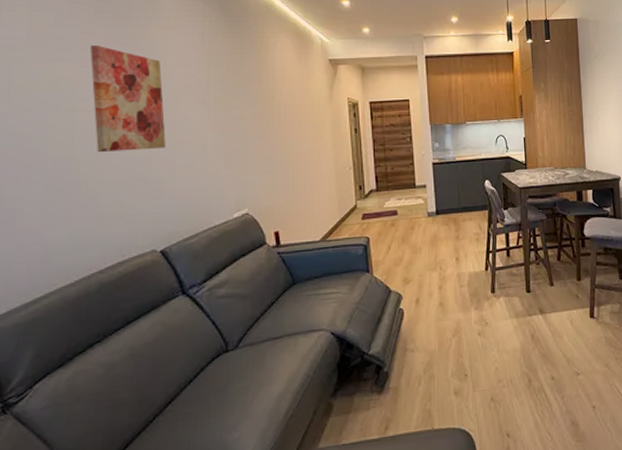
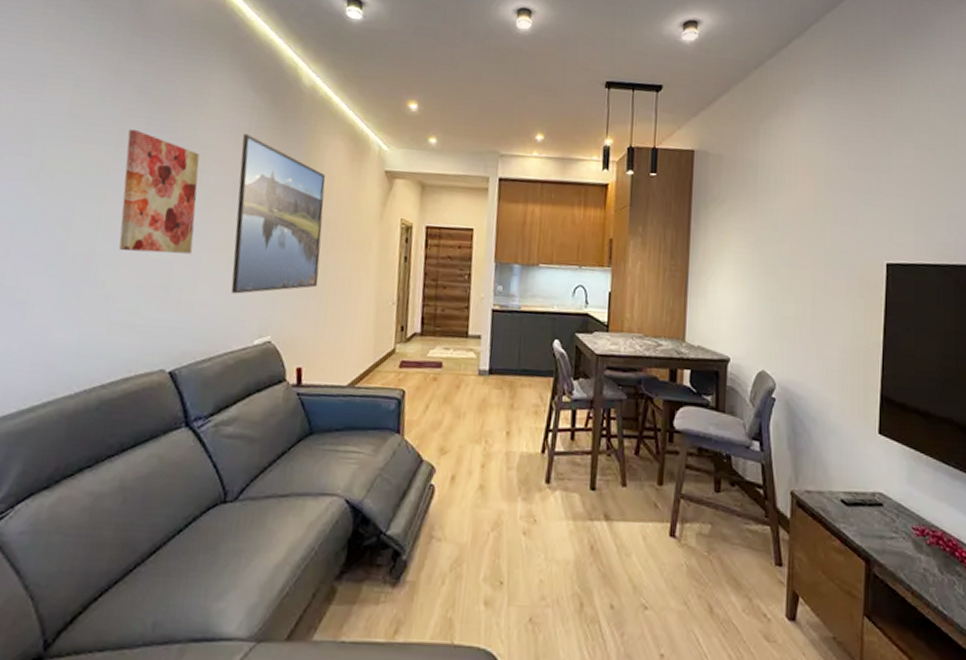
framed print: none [198,40,283,177] -> present [230,134,326,294]

